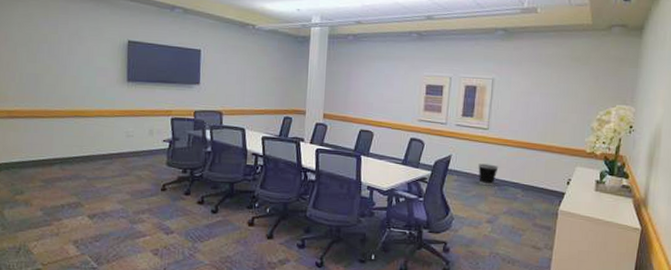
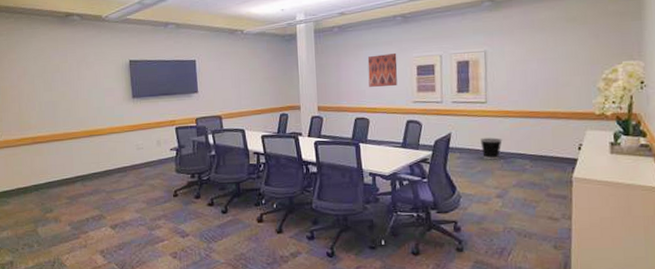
wall art: none [377,68,408,102] -> present [367,53,398,87]

